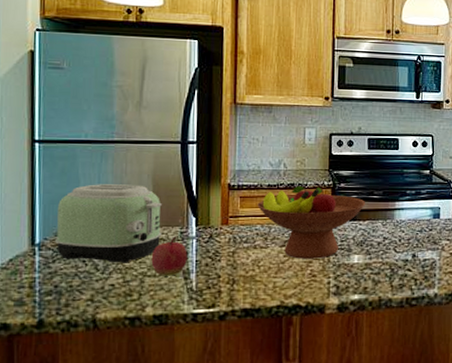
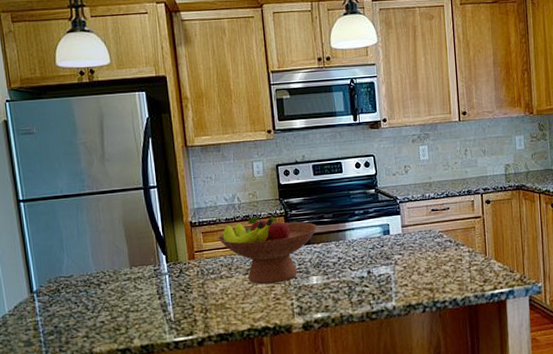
toaster: present [55,184,162,263] -> none [46,230,138,303]
apple: present [151,236,188,276] -> none [132,273,163,311]

